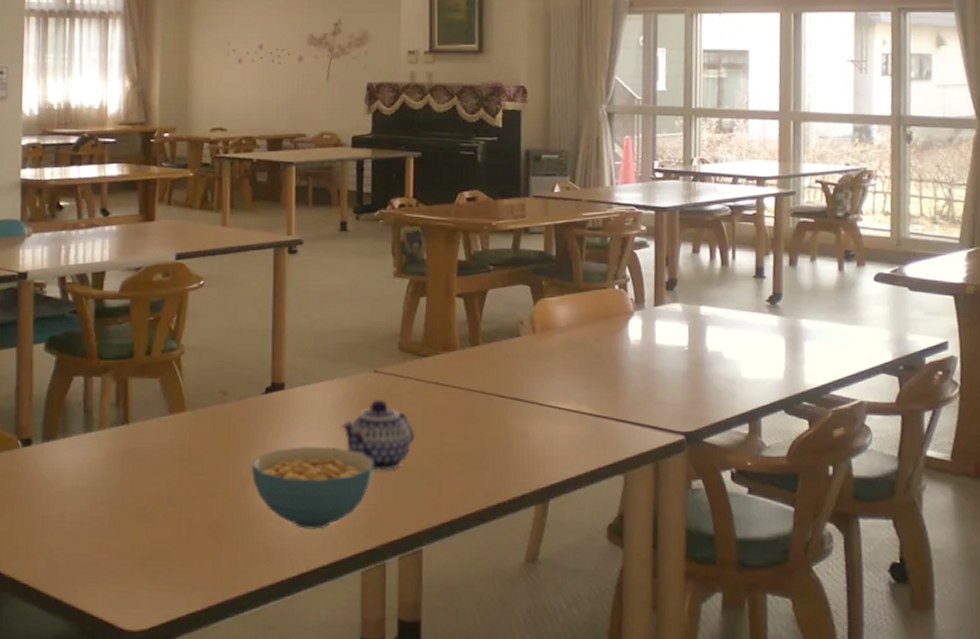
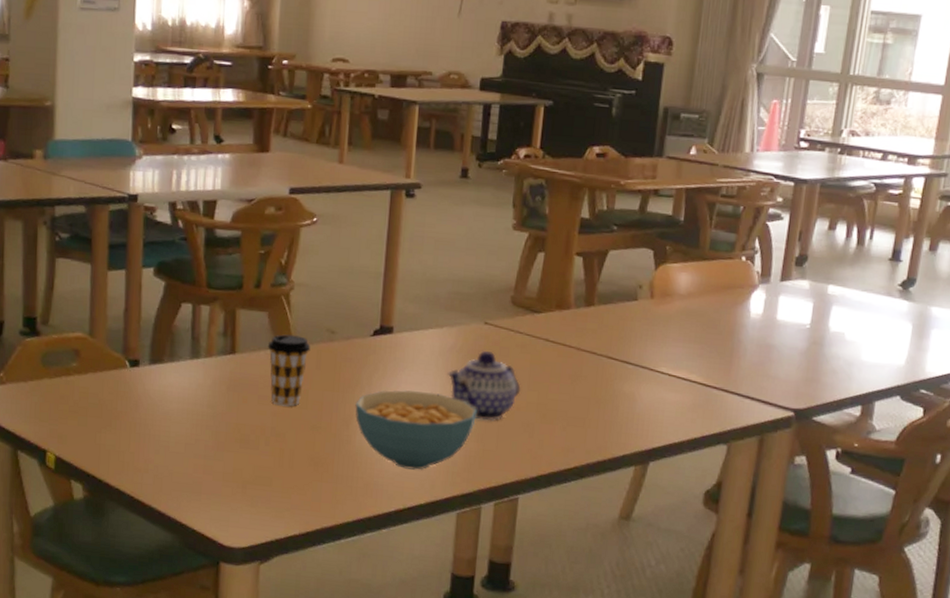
coffee cup: none [160,400,204,474] -> present [267,334,311,407]

